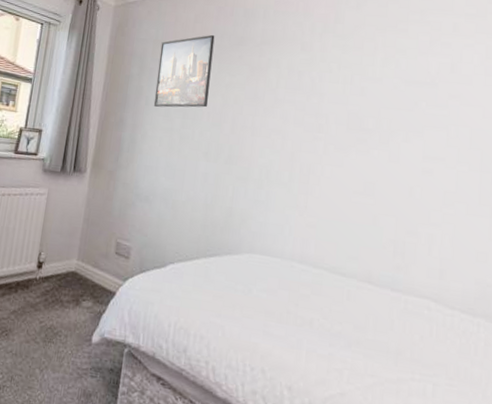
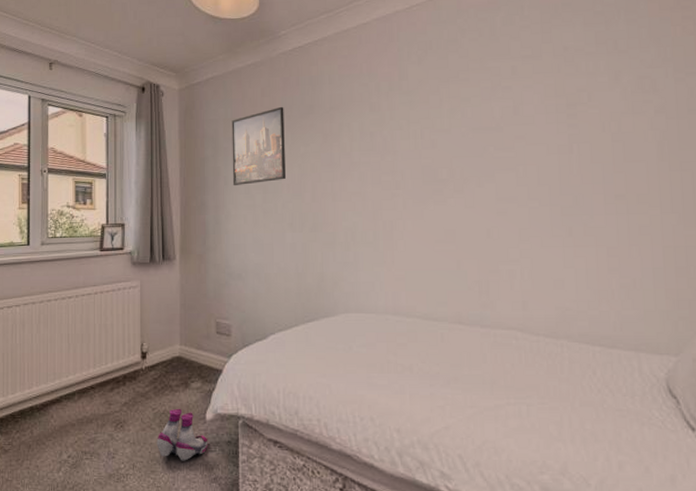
boots: none [38,325,91,383] -> present [156,408,208,461]

